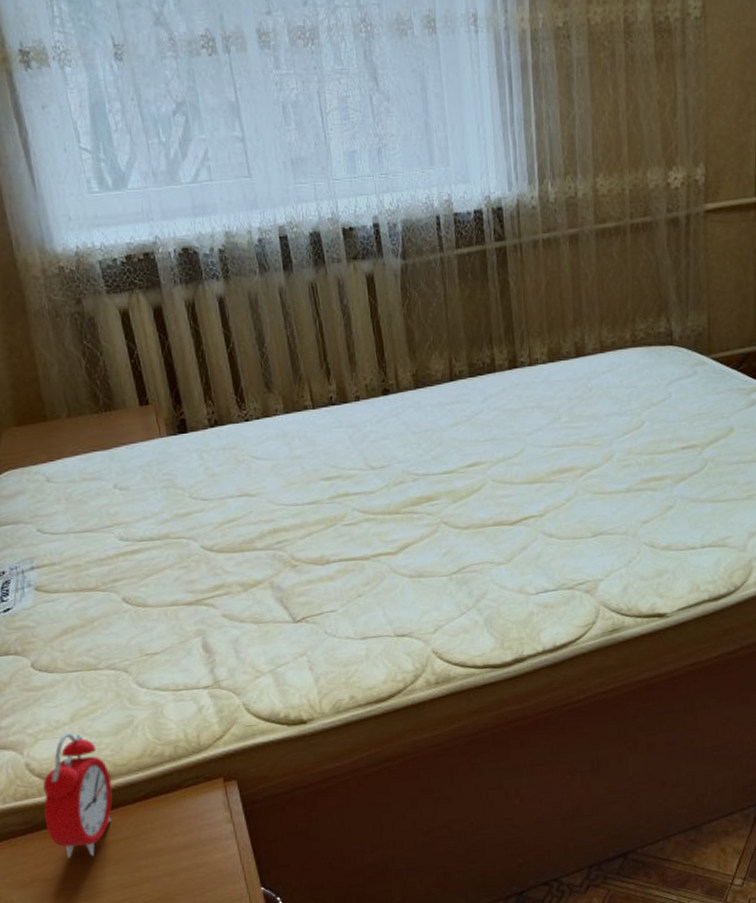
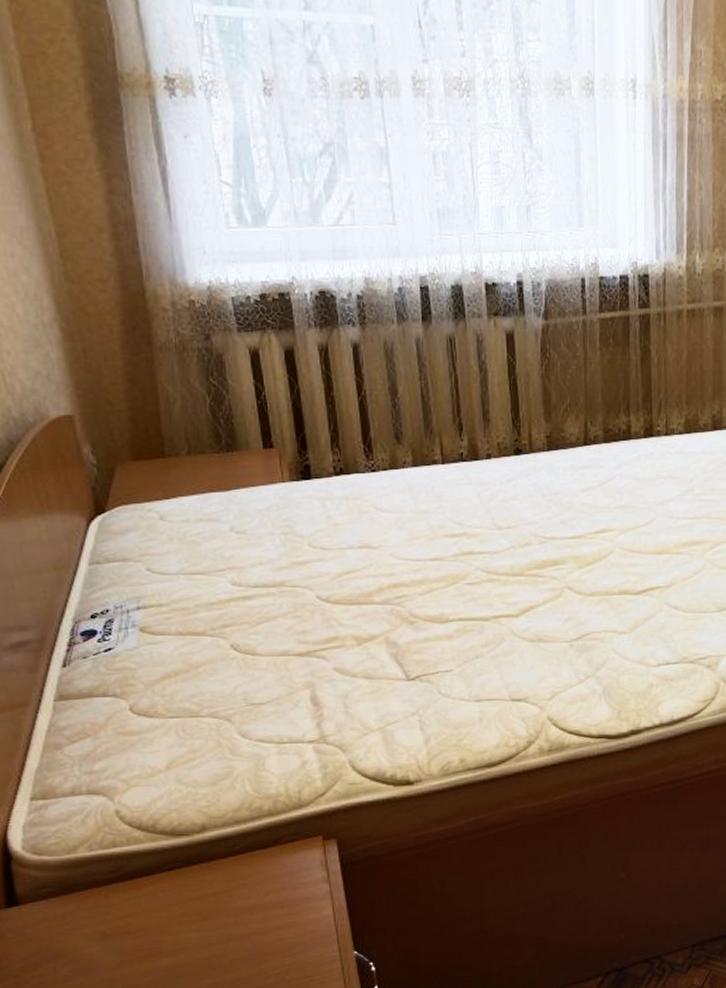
alarm clock: present [43,732,113,859] -> none [132,780,206,912]

